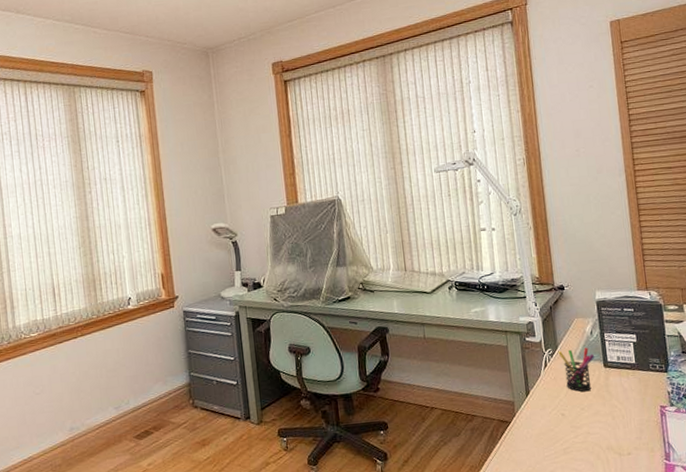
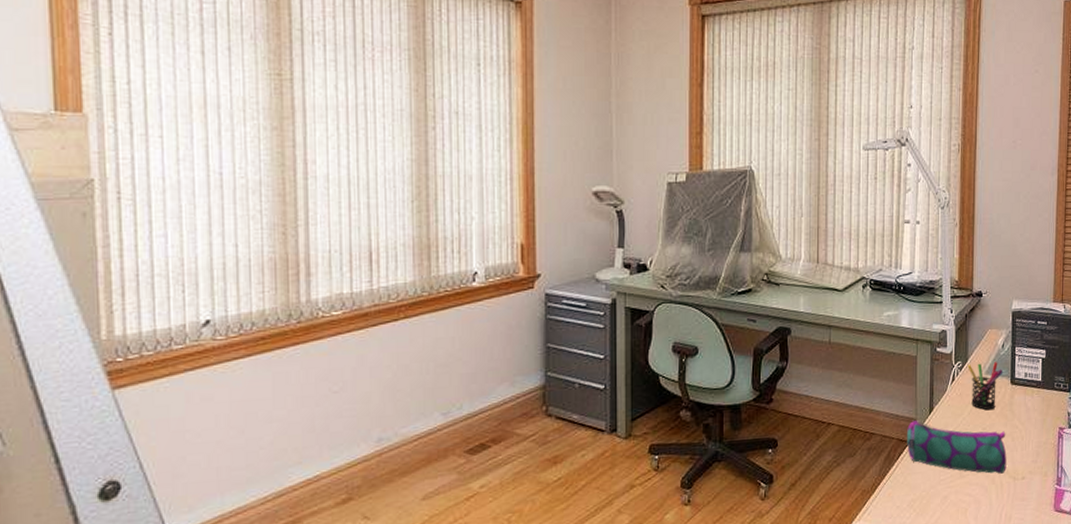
pencil case: none [506,403,611,450] -> present [907,420,1007,474]

